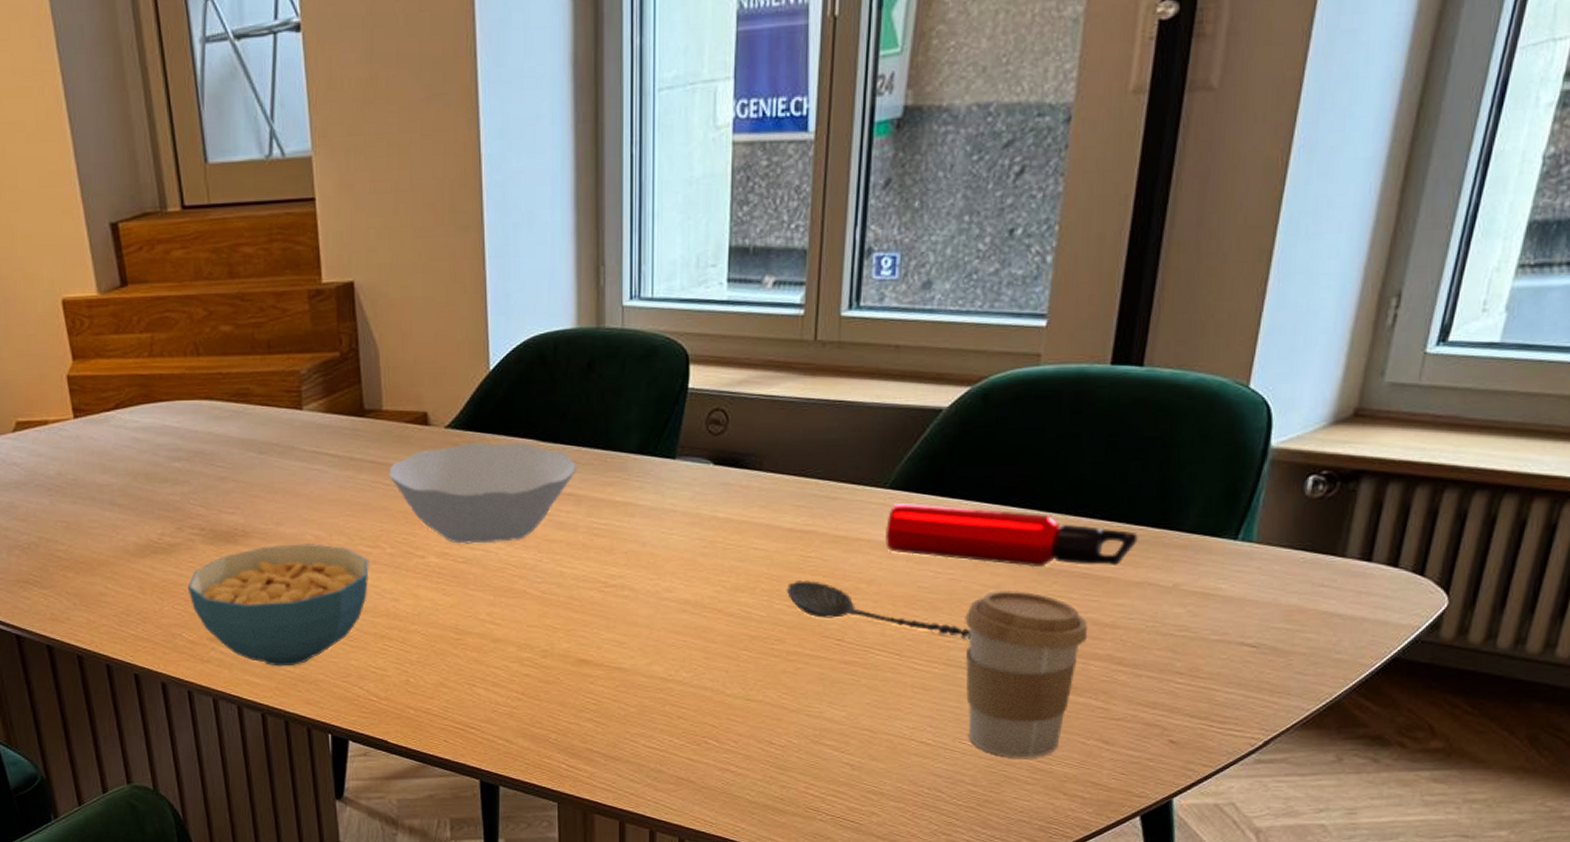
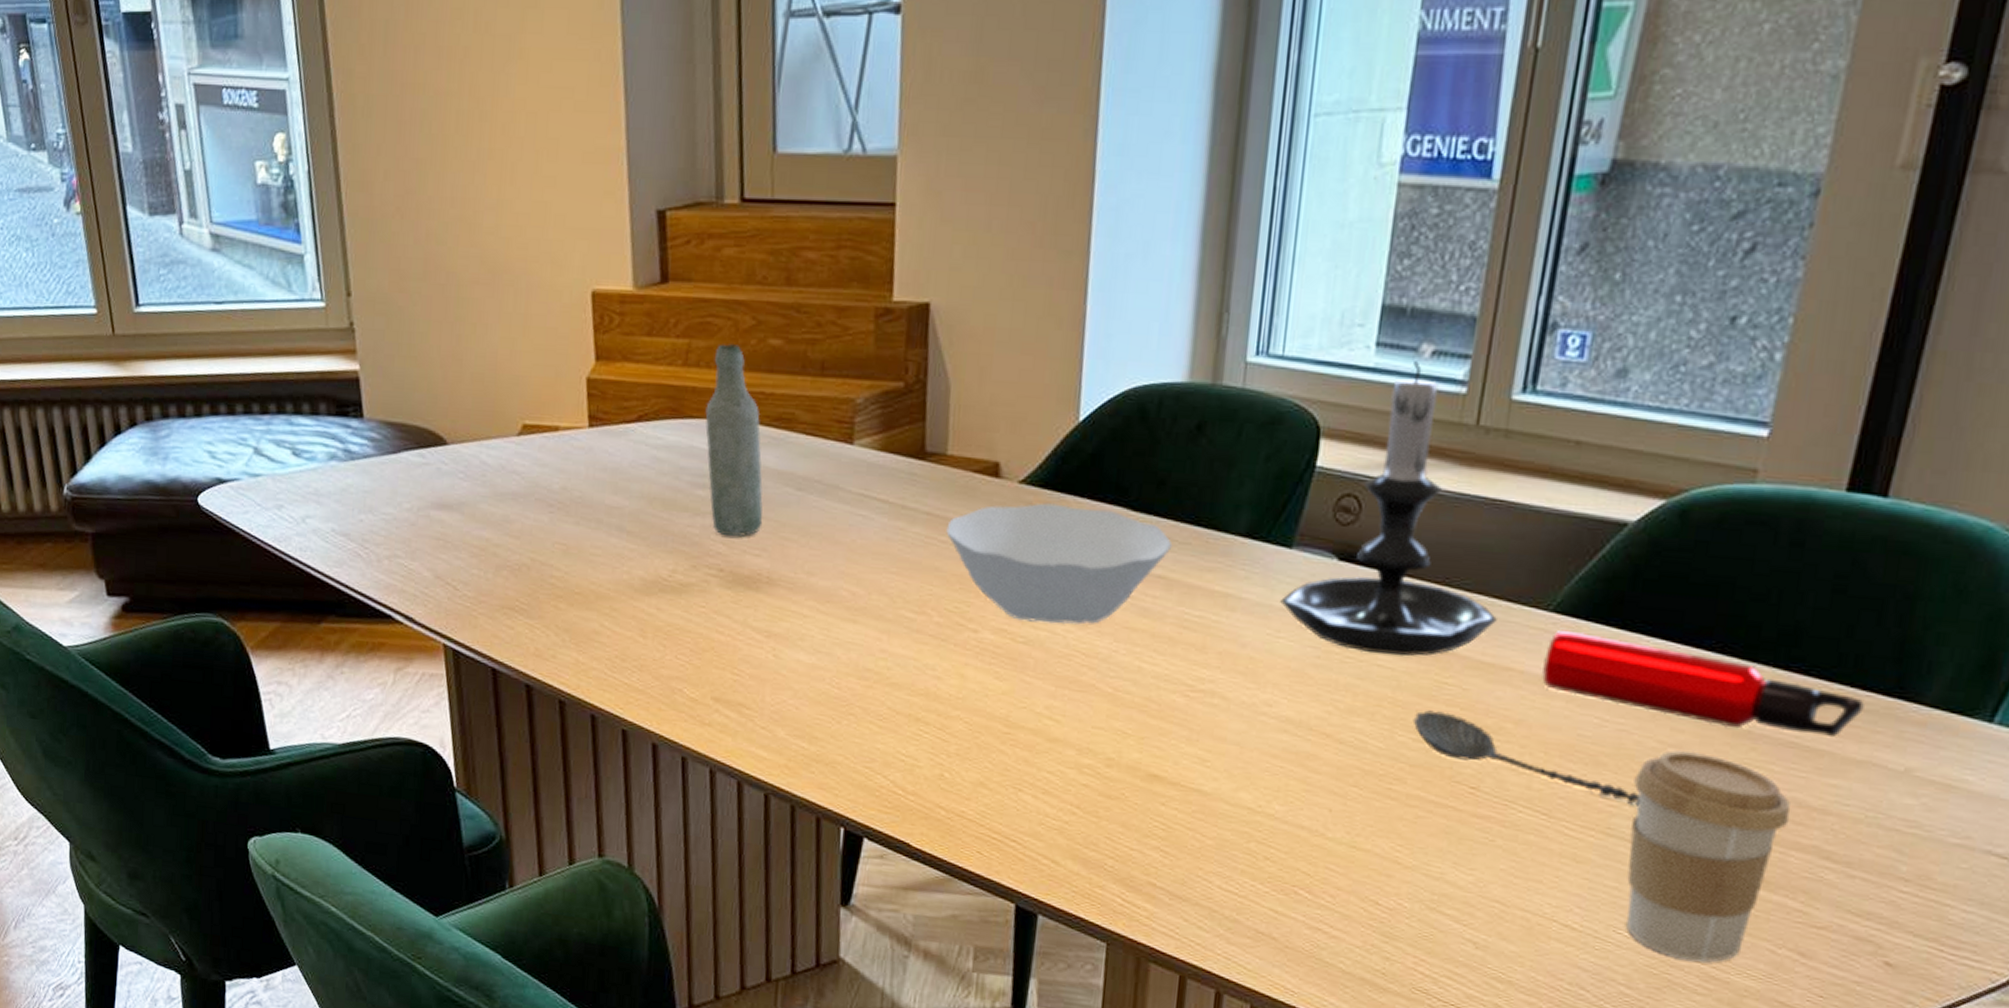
bottle: none [173,332,233,500] -> present [705,343,763,537]
cereal bowl: present [187,544,369,667] -> none [695,598,912,742]
candle holder: none [670,292,845,539] -> present [1280,361,1497,657]

